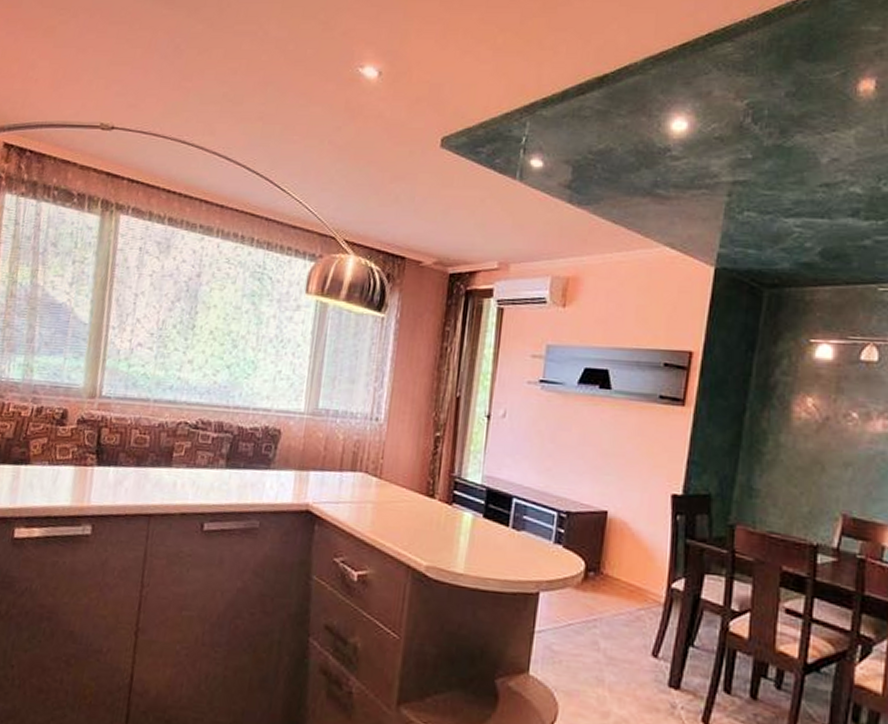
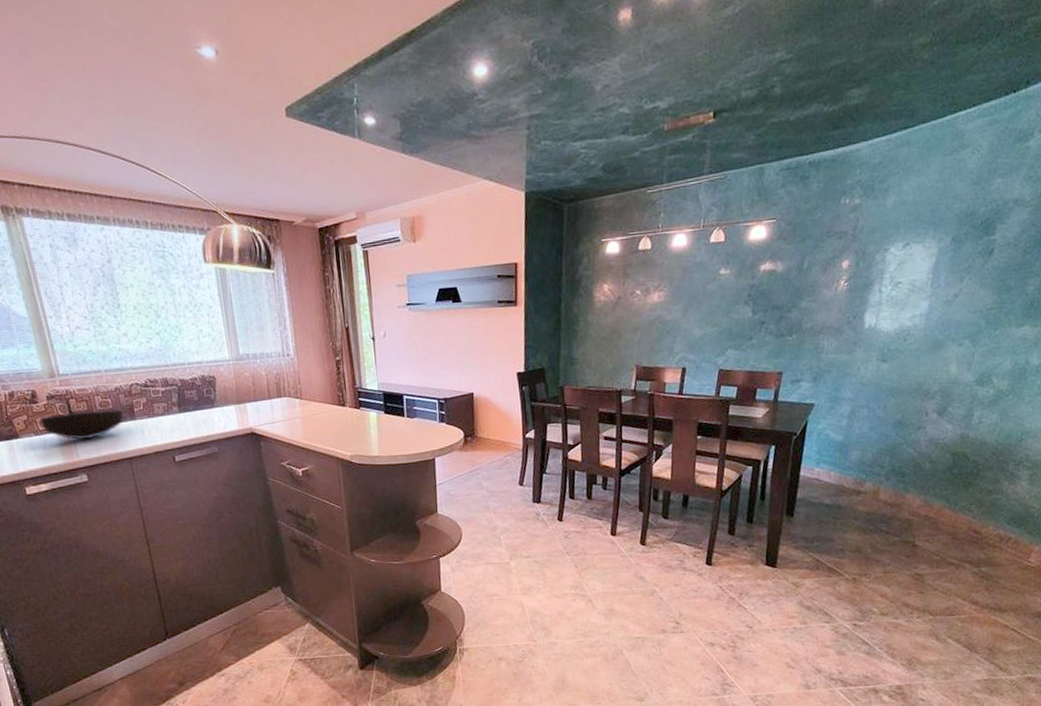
bowl: none [59,442,159,481] -> present [40,409,124,440]

